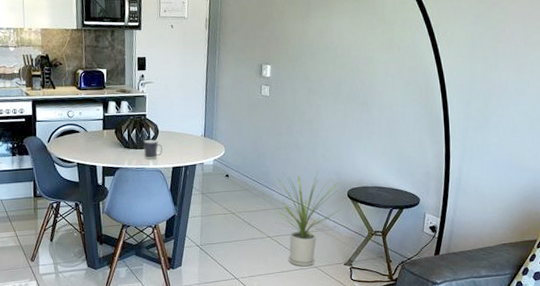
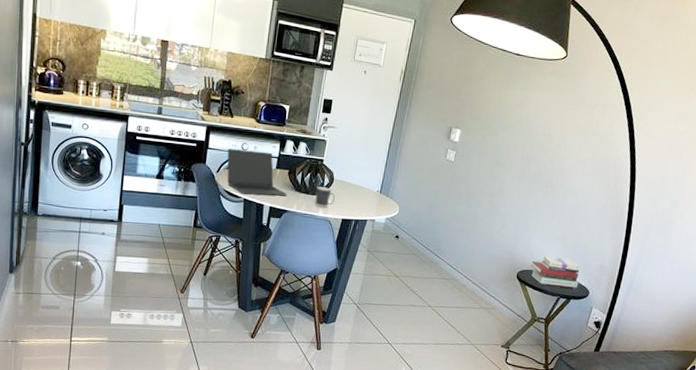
laptop: none [54,116,117,159] -> present [227,149,288,196]
house plant: present [271,171,341,267] -> none [437,242,511,343]
books: none [359,170,408,199] -> present [531,256,580,289]

